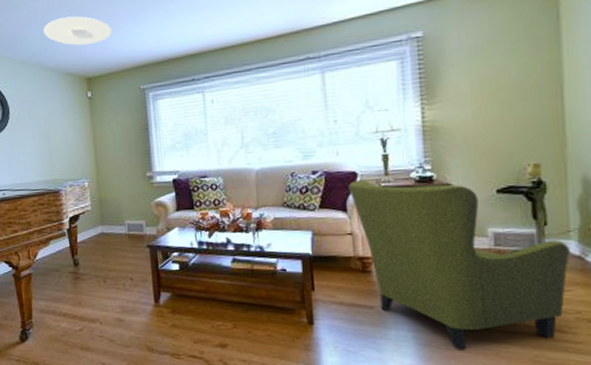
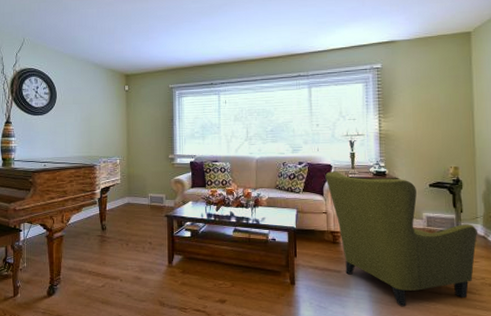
ceiling light: present [43,16,112,46] -> none [92,24,149,49]

